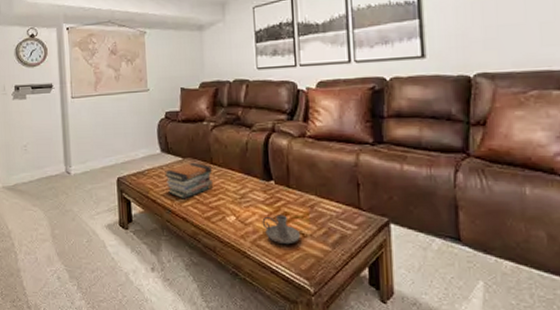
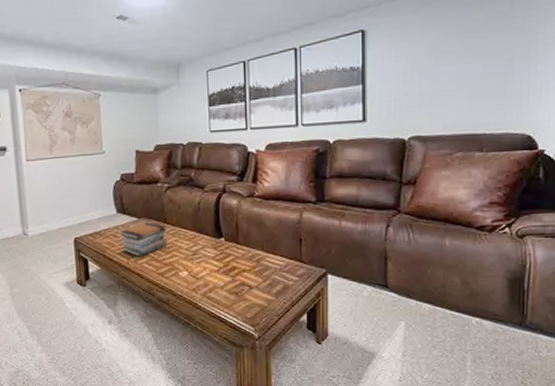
candle holder: present [262,214,300,245] -> none [212,269,247,296]

